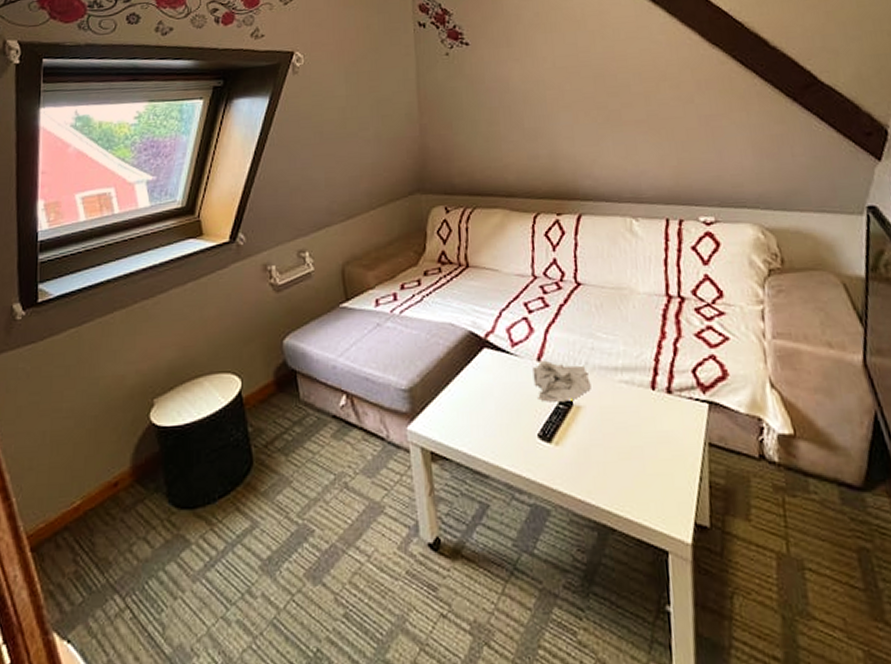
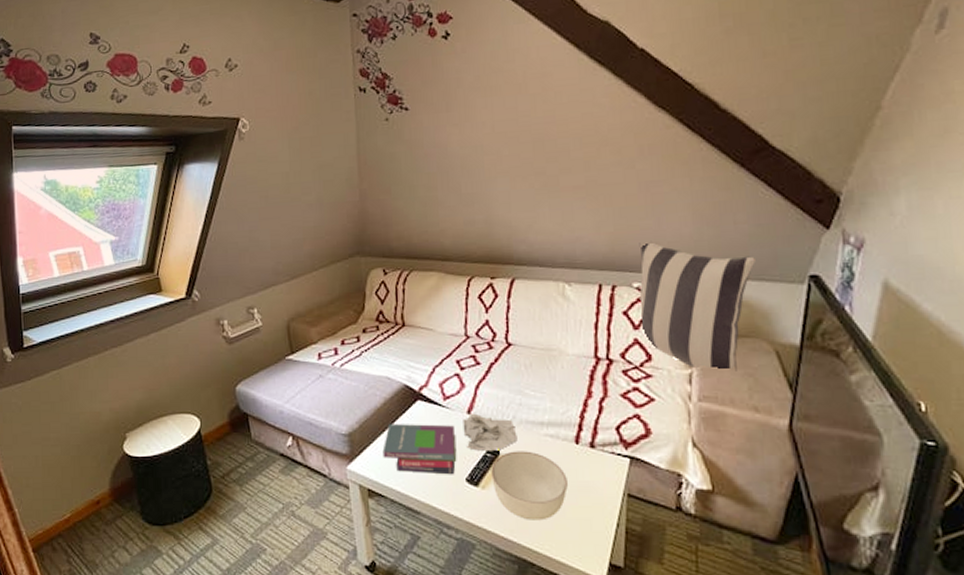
books: none [446,374,528,431] -> present [382,424,457,475]
bowl: none [564,400,646,479] -> present [491,451,568,521]
pillow: none [702,174,816,306] -> present [638,240,755,371]

